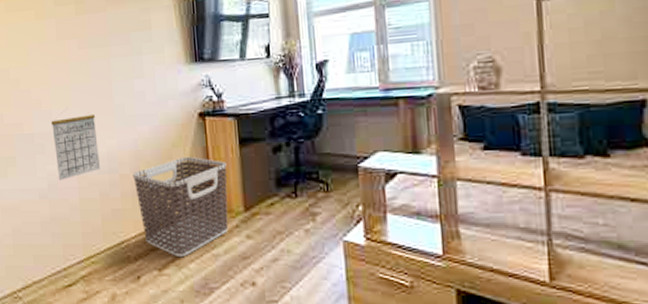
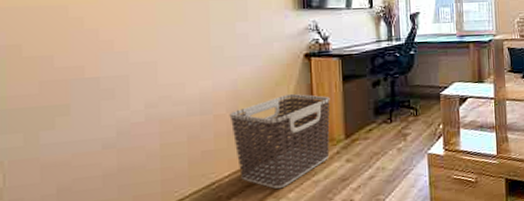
calendar: present [51,113,100,180] -> none [127,54,190,127]

